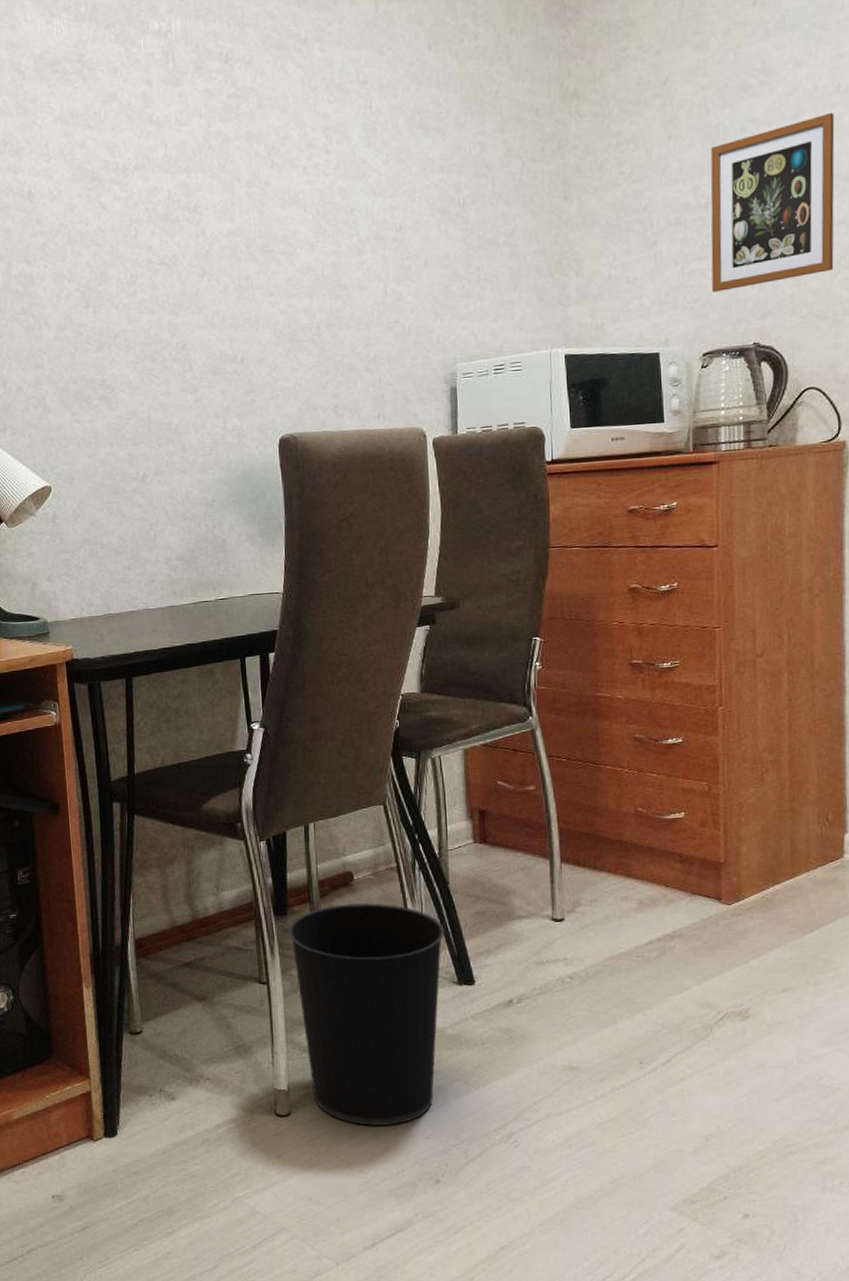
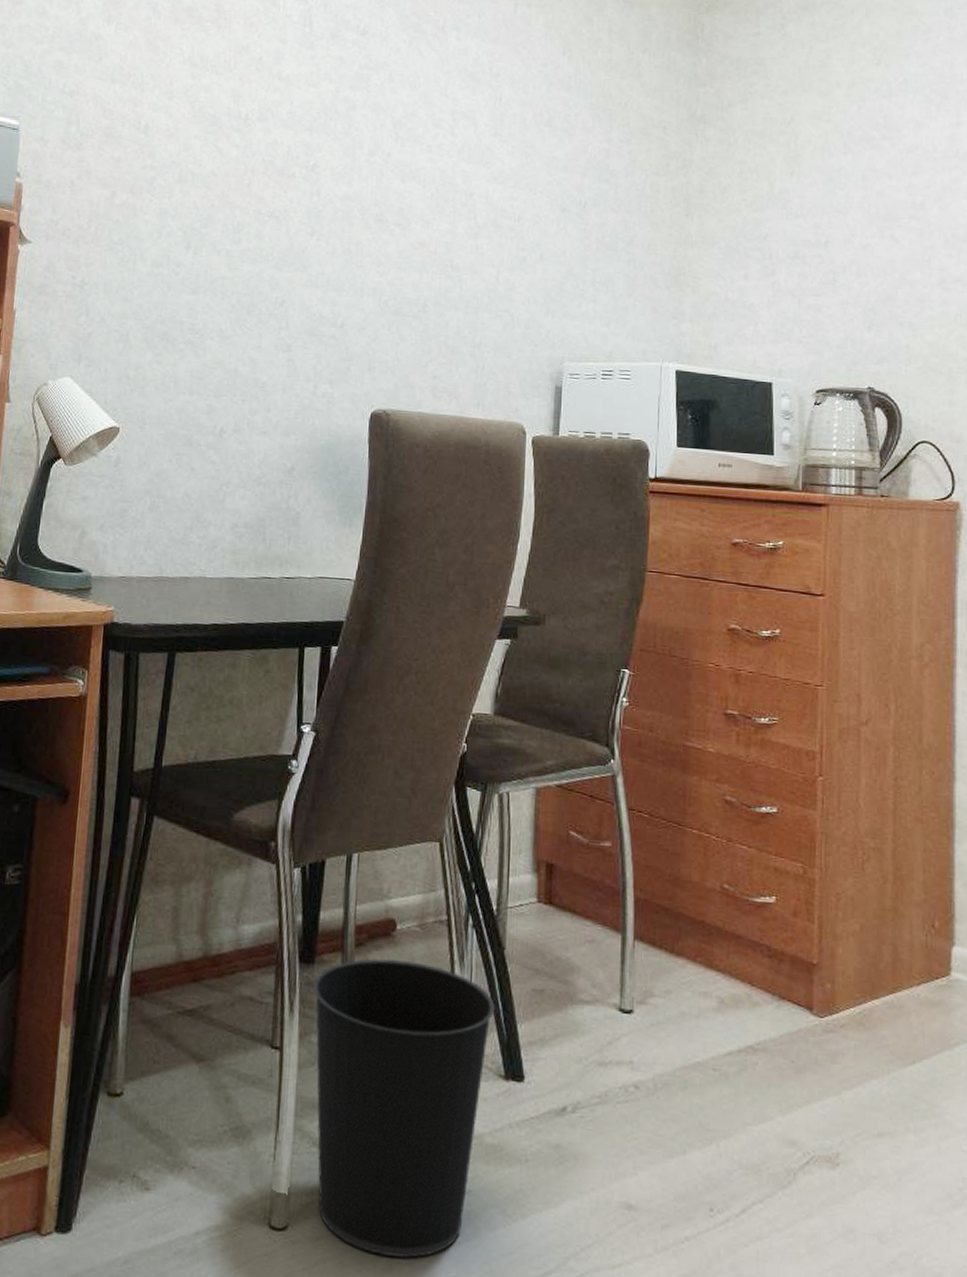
picture frame: present [710,112,835,292] -> none [828,174,953,331]

